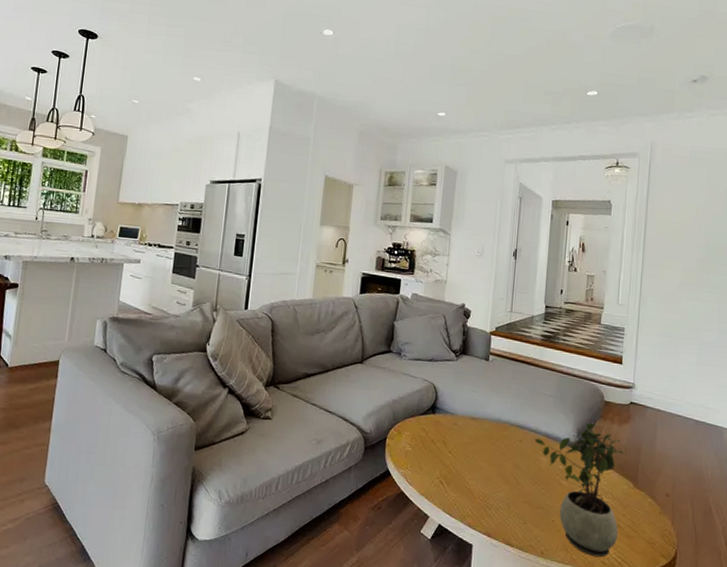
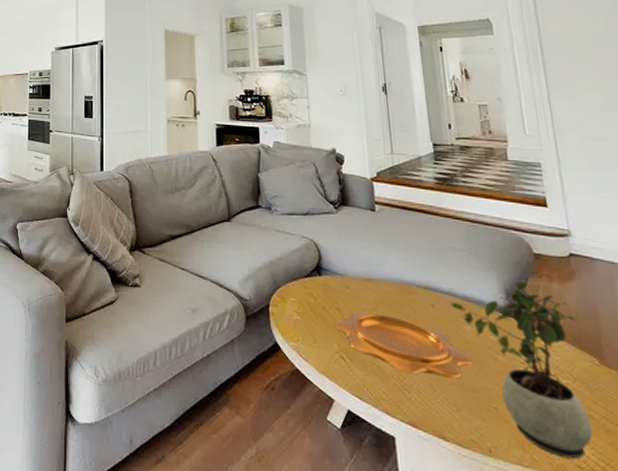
decorative bowl: none [440,445,543,499] -> present [335,312,474,379]

